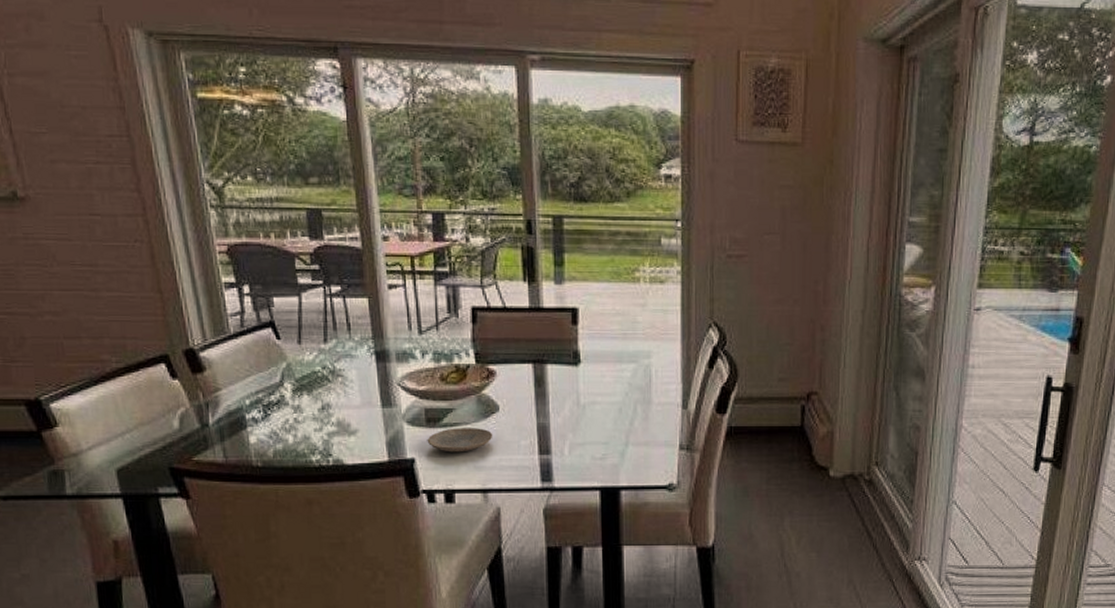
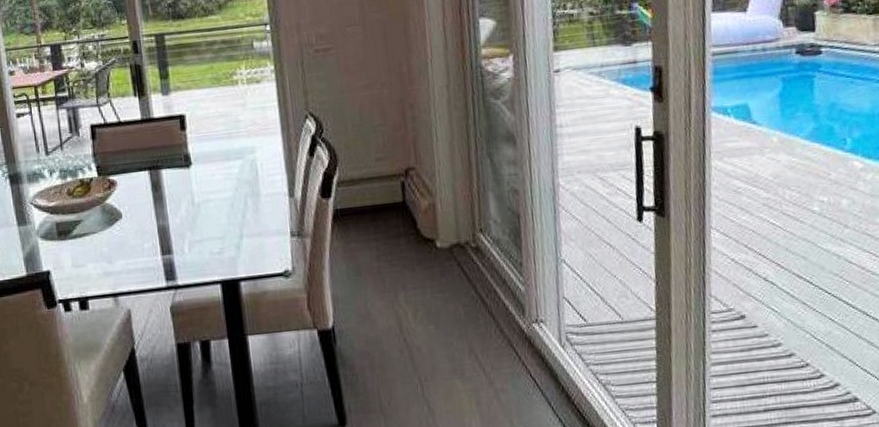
plate: present [427,428,493,453] -> none [60,235,119,262]

